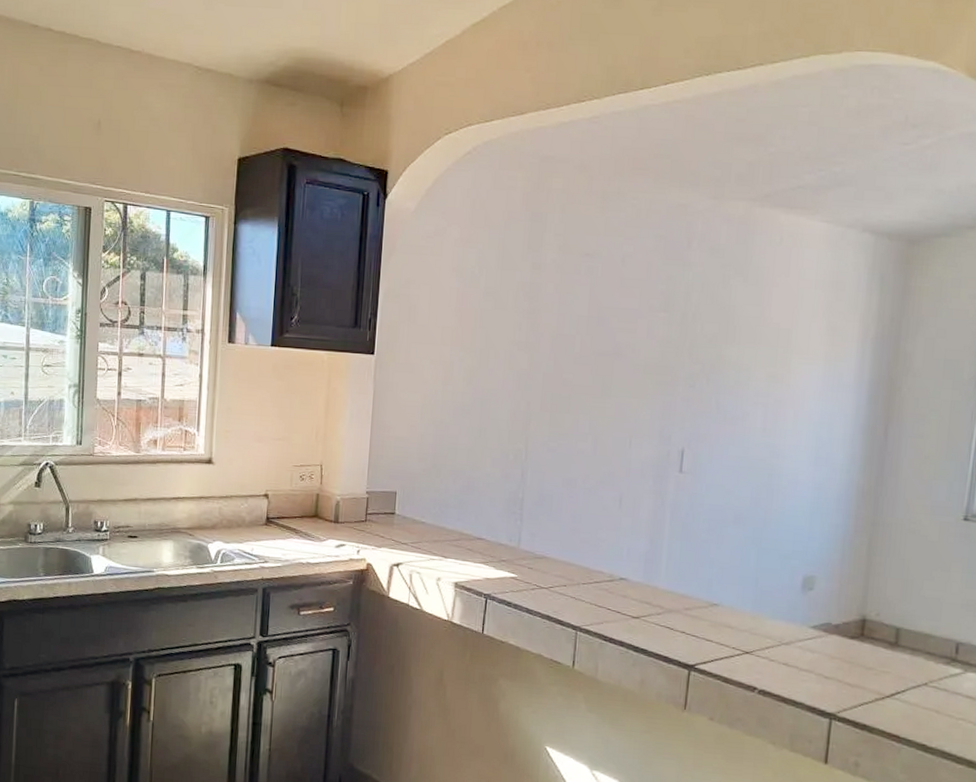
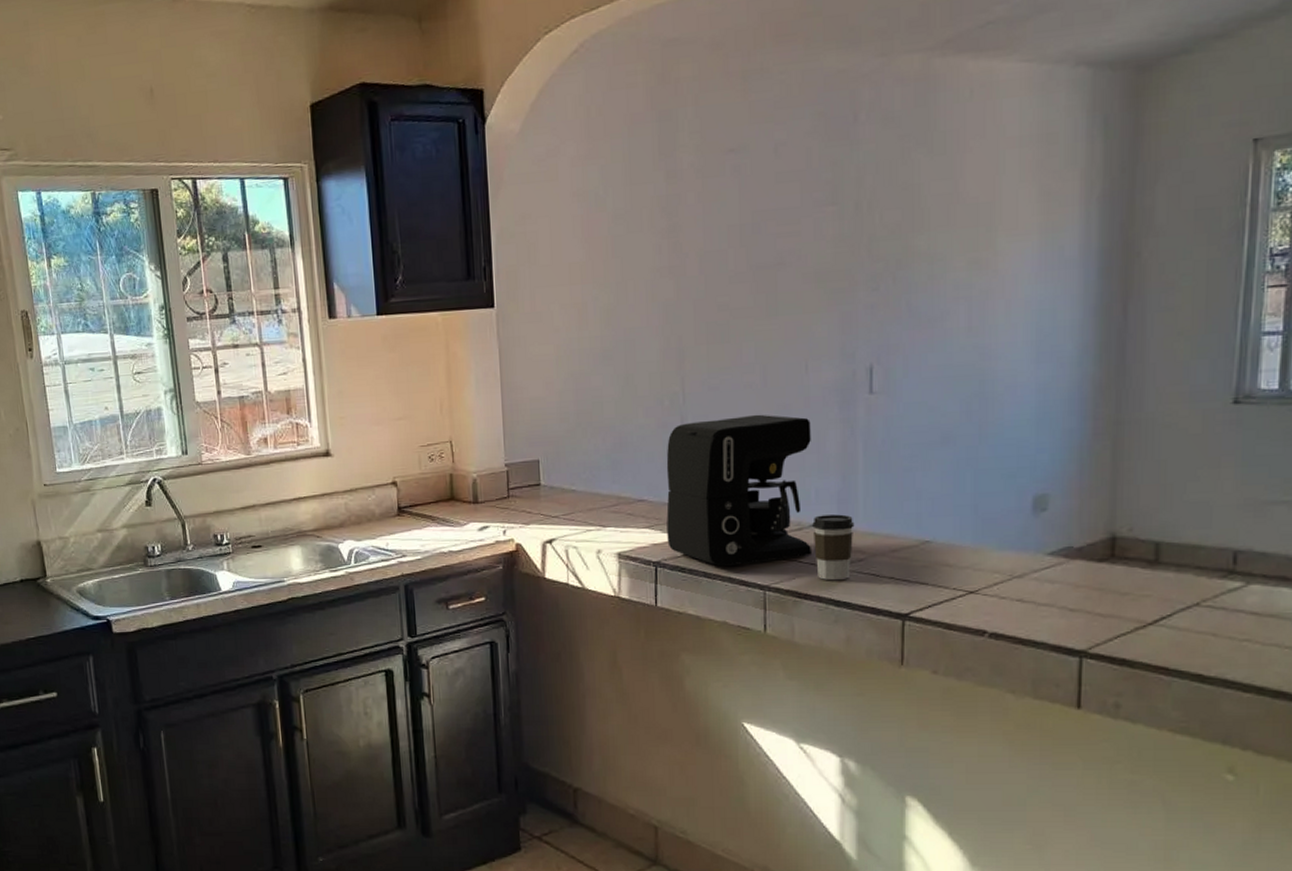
coffee maker: none [498,476,629,606] -> present [666,414,813,566]
coffee cup: none [621,571,657,630] -> present [812,514,855,581]

